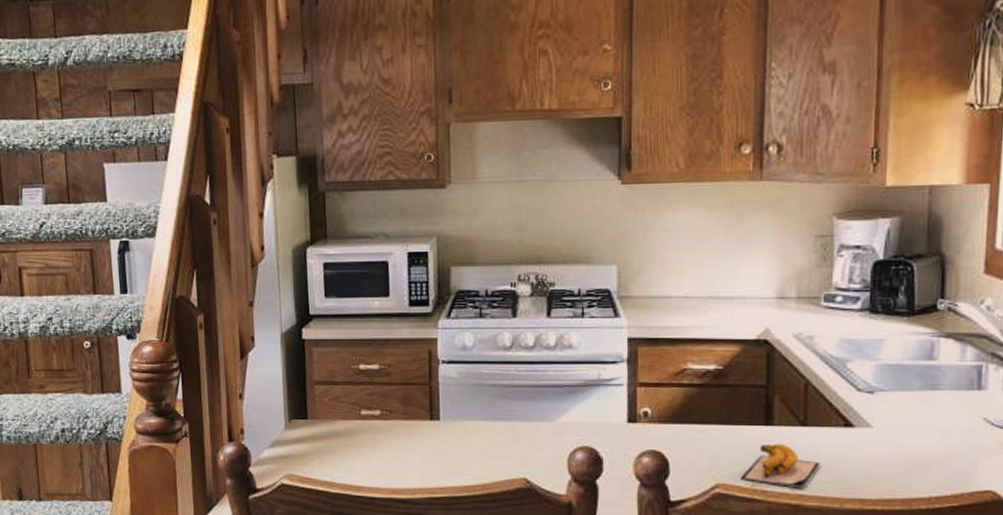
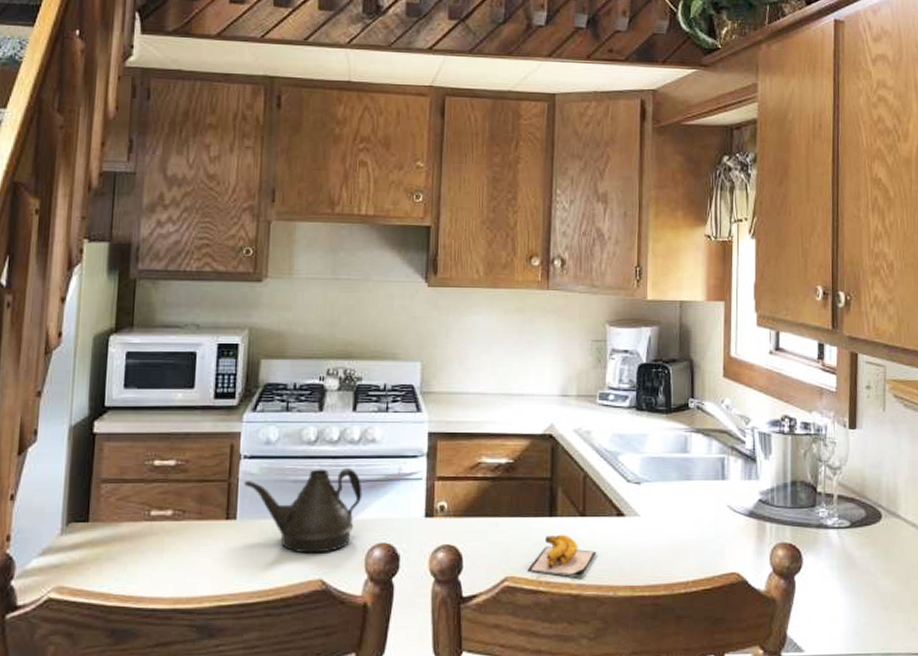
teapot: none [445,372,562,454] -> present [244,467,363,554]

